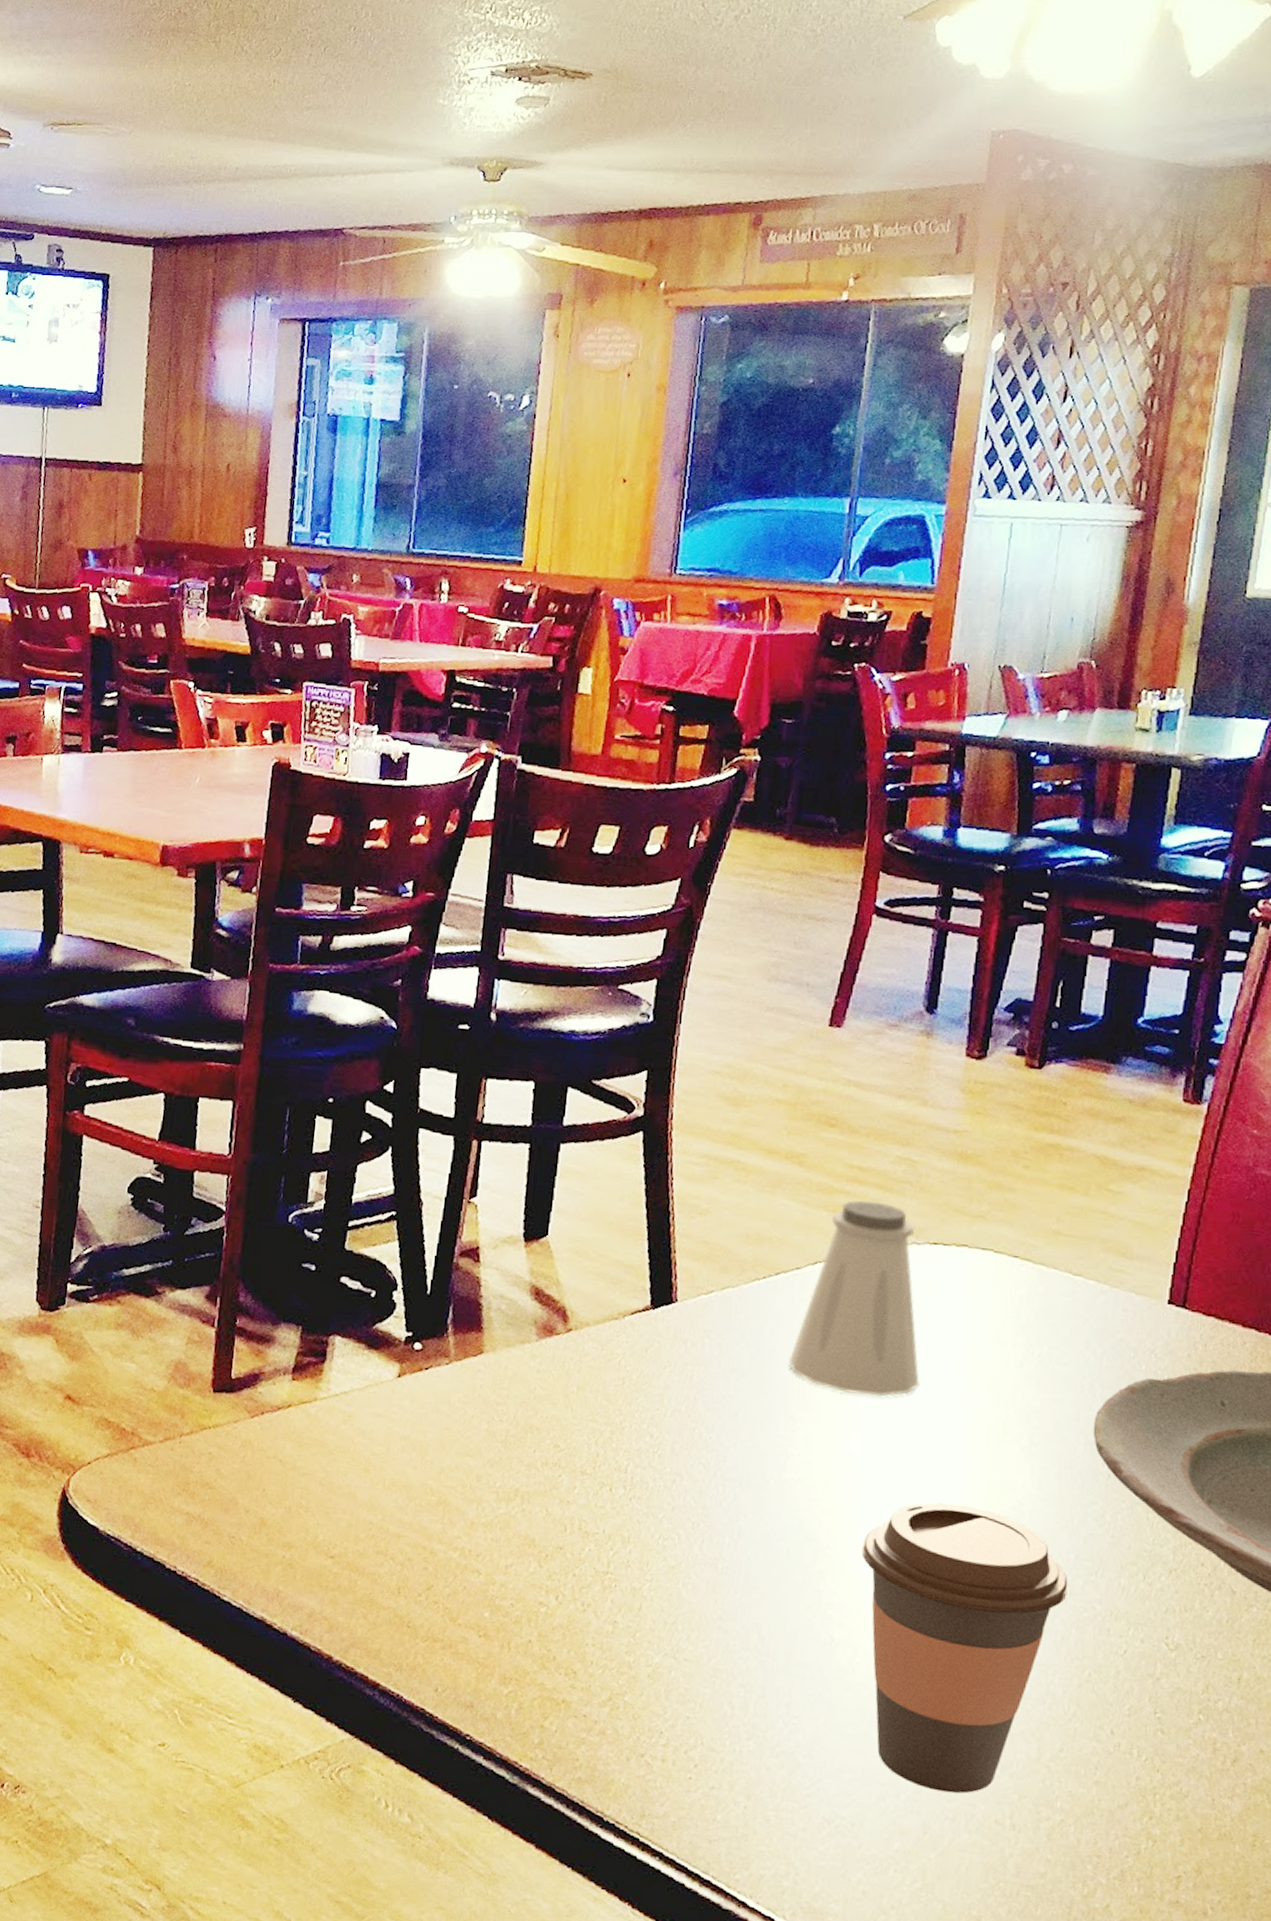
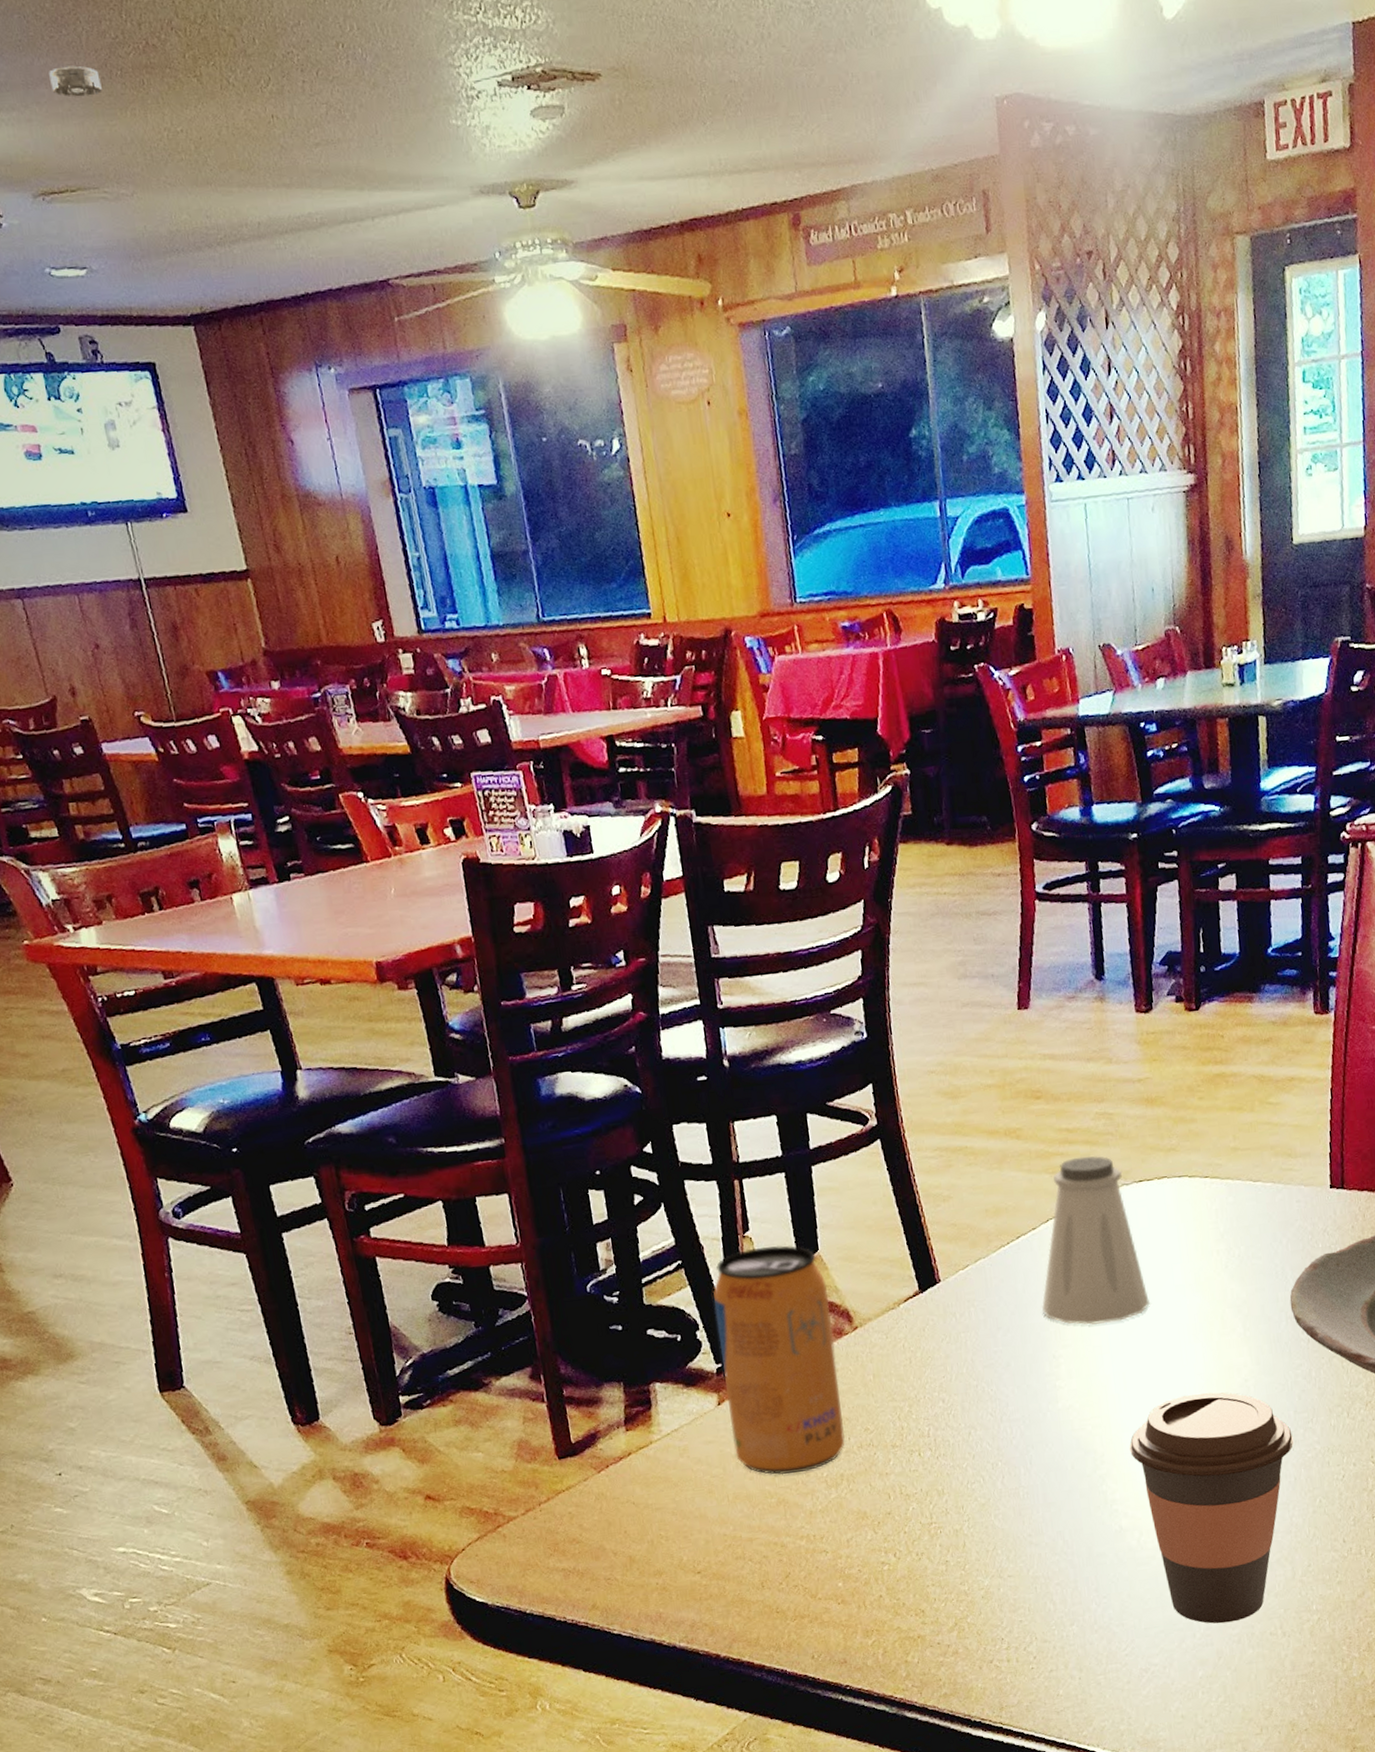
smoke detector: none [86,23,131,49] -> present [49,65,102,97]
beverage can: none [404,1216,549,1476] -> present [713,1245,845,1475]

